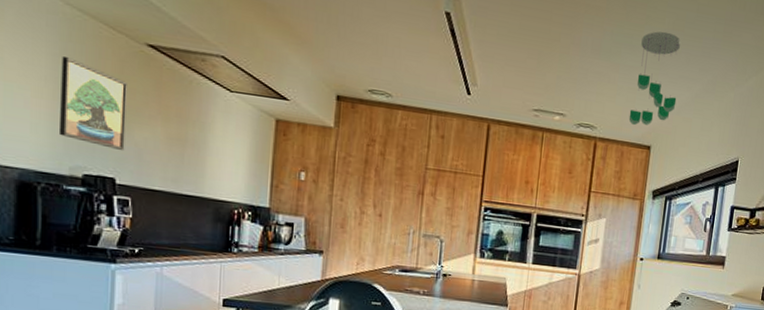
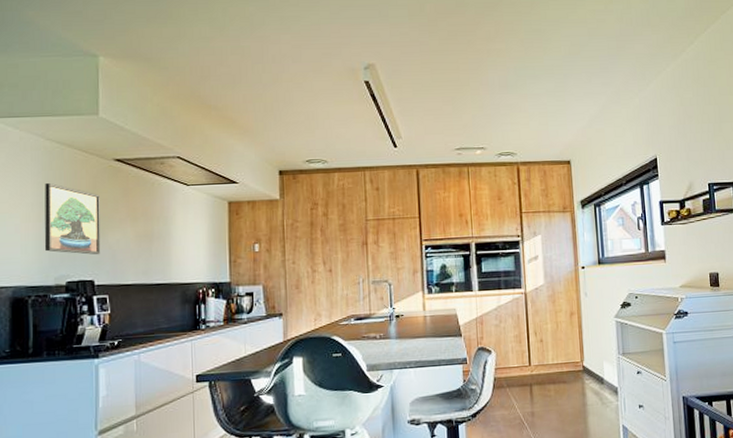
ceiling mobile: present [628,31,682,126] -> none [543,58,587,145]

